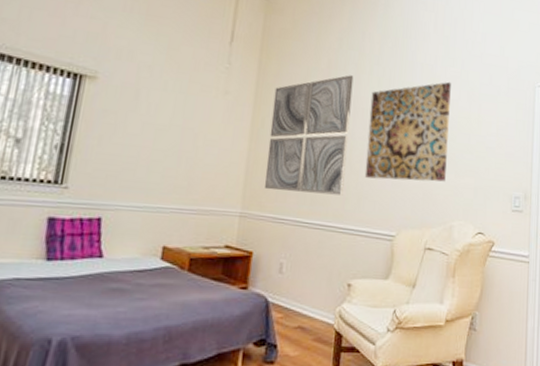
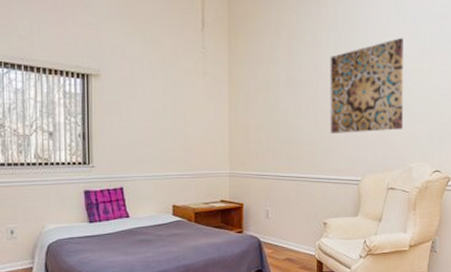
wall art: present [264,75,354,196] -> none [245,44,313,152]

